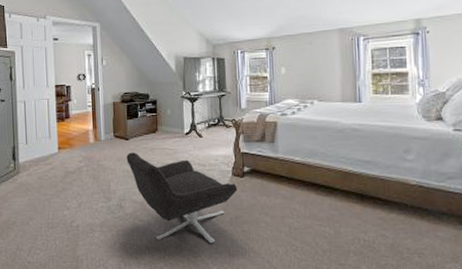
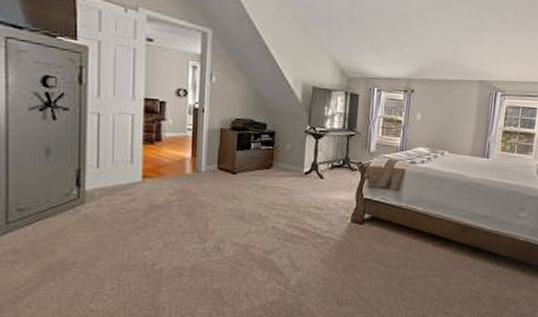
lounge chair: present [126,152,237,244] -> none [231,189,355,292]

